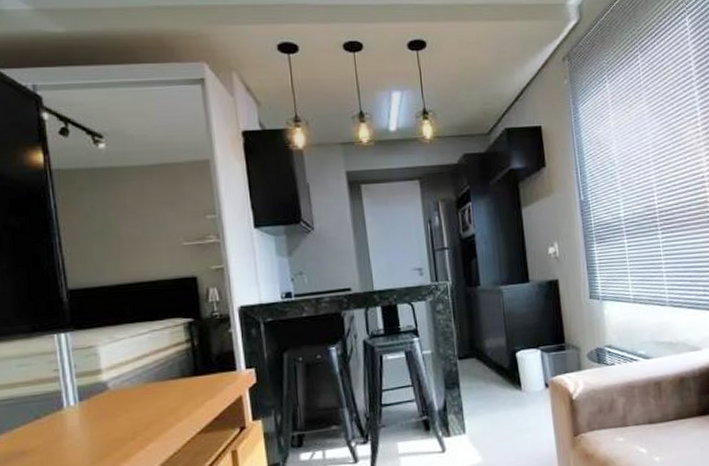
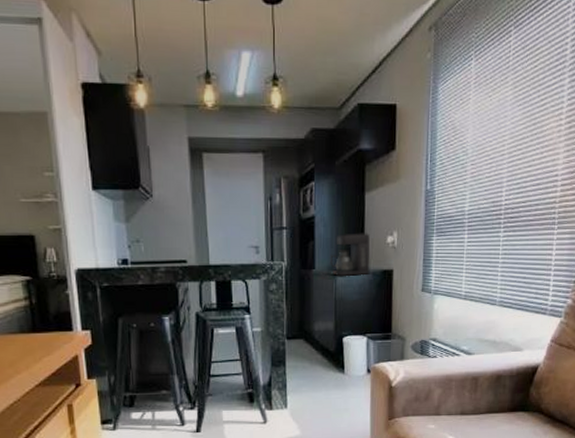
coffee maker: none [493,246,536,292] -> present [329,233,371,277]

